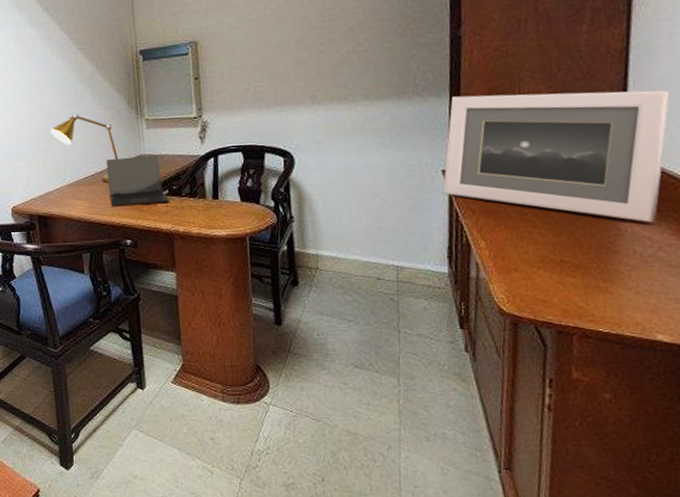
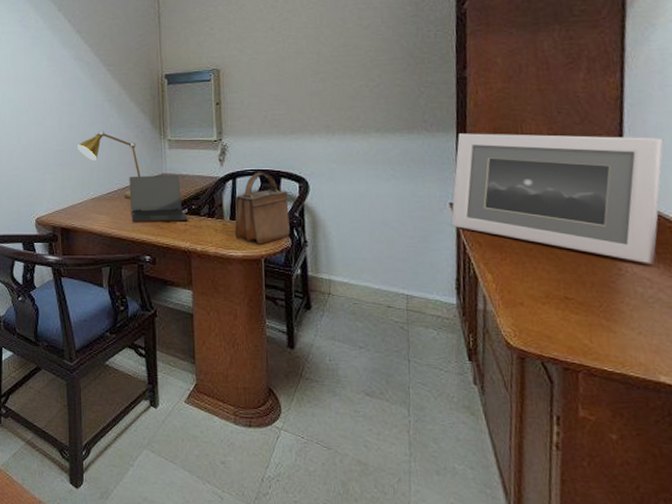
handbag: none [217,148,275,223] -> present [235,172,290,245]

